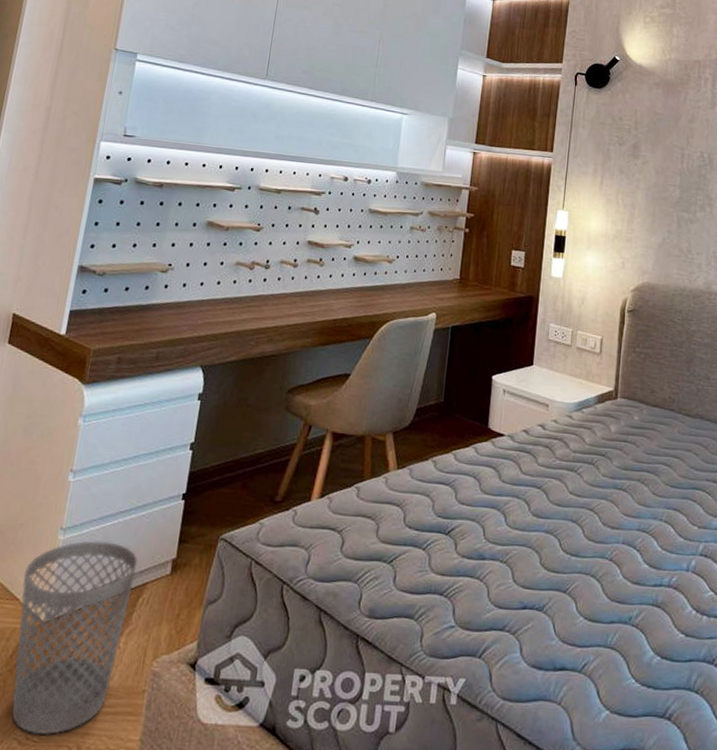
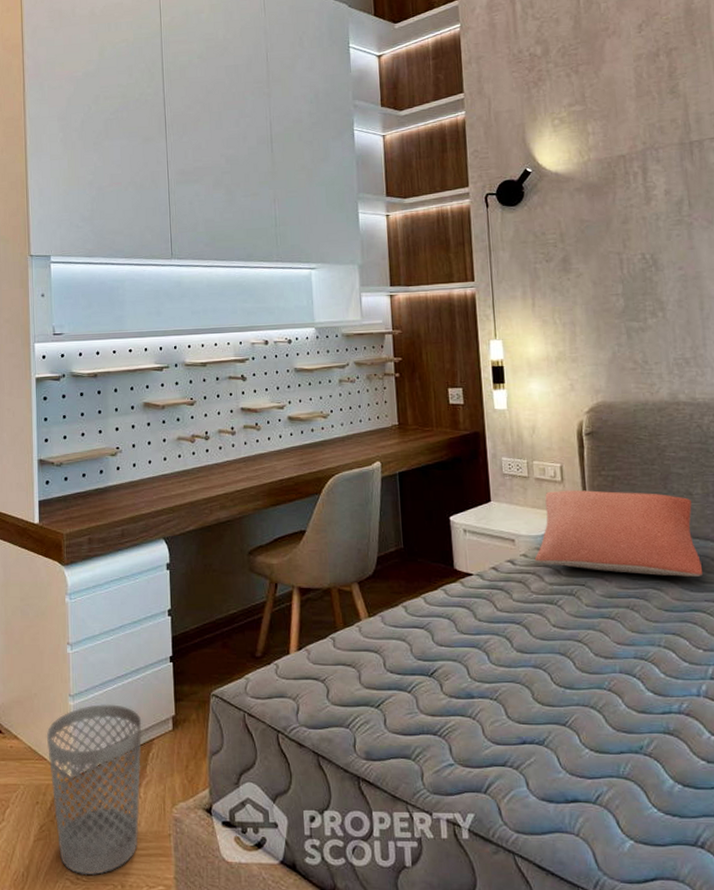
pillow: none [563,361,709,457] -> present [534,489,703,577]

